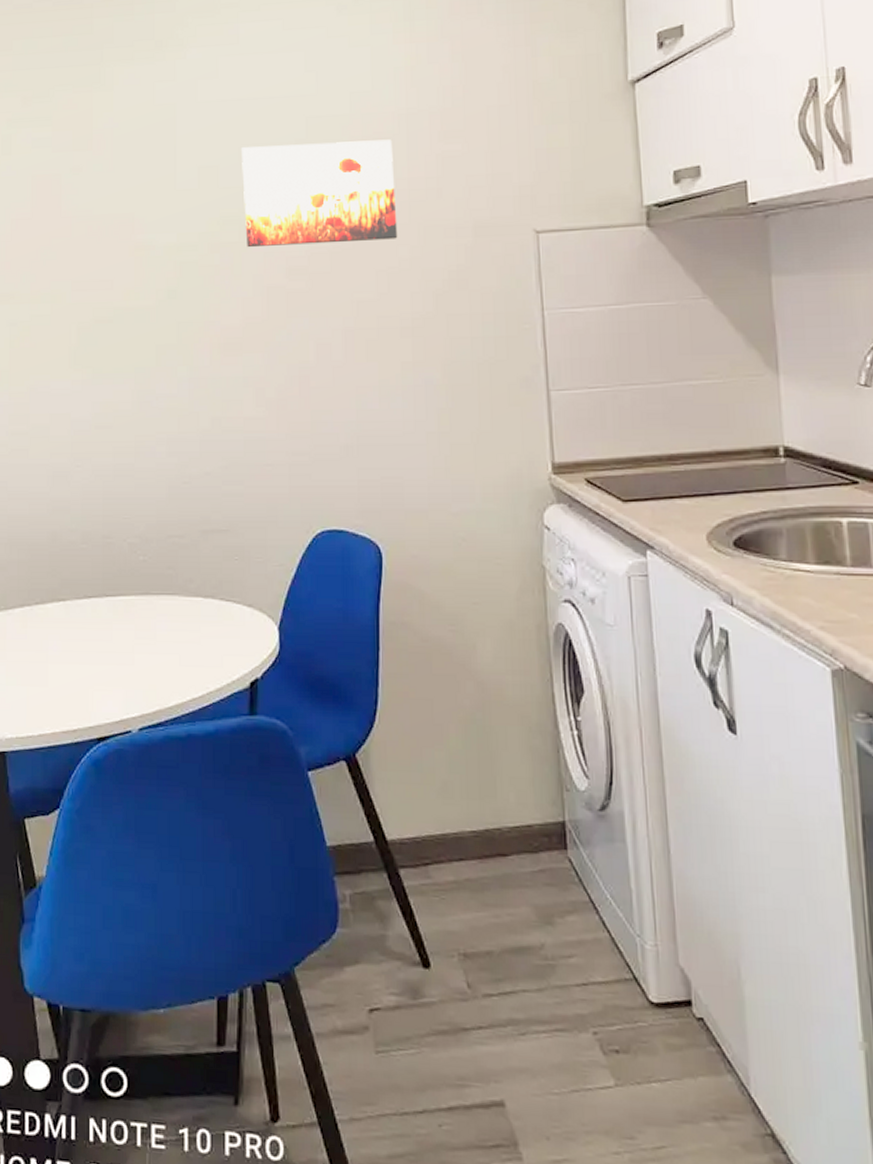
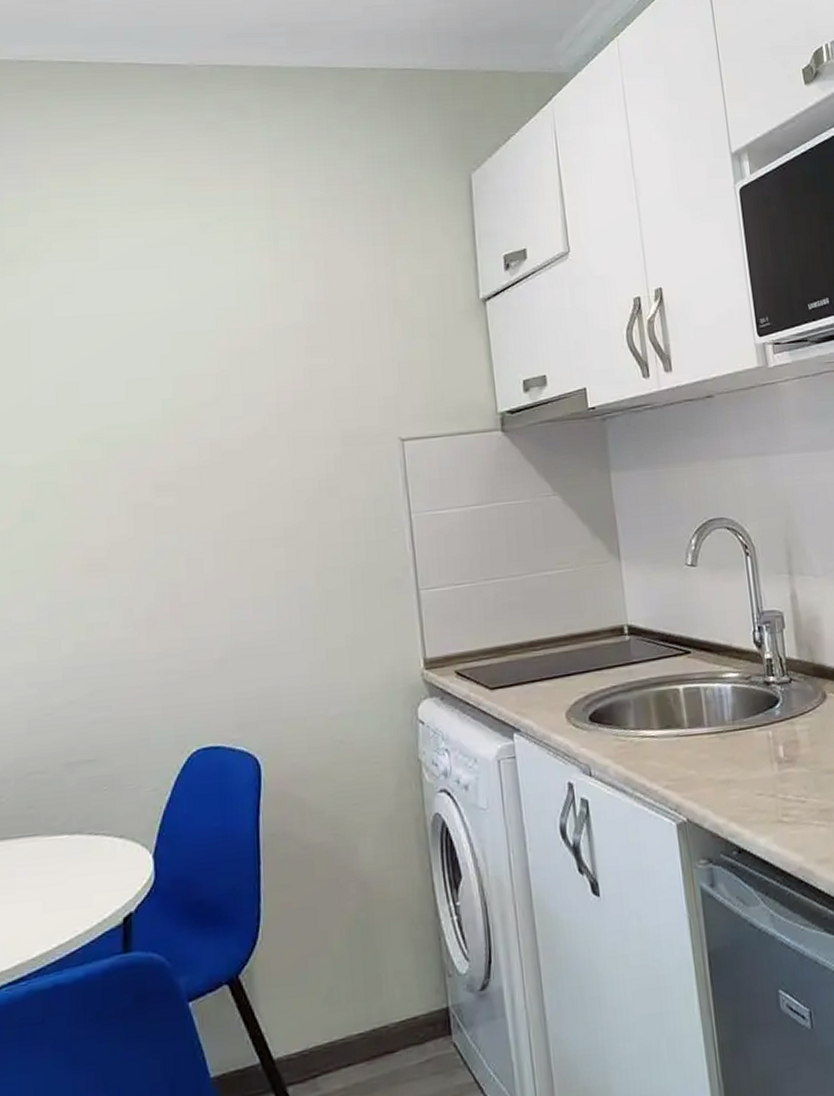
wall art: present [242,139,398,248] -> none [103,354,268,465]

